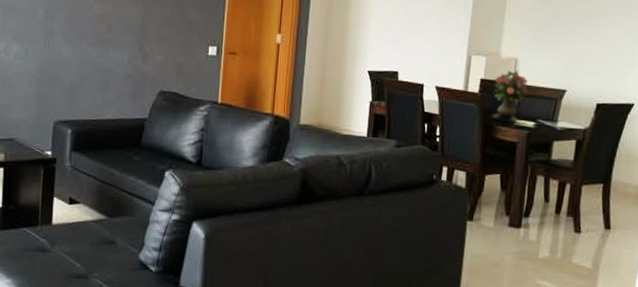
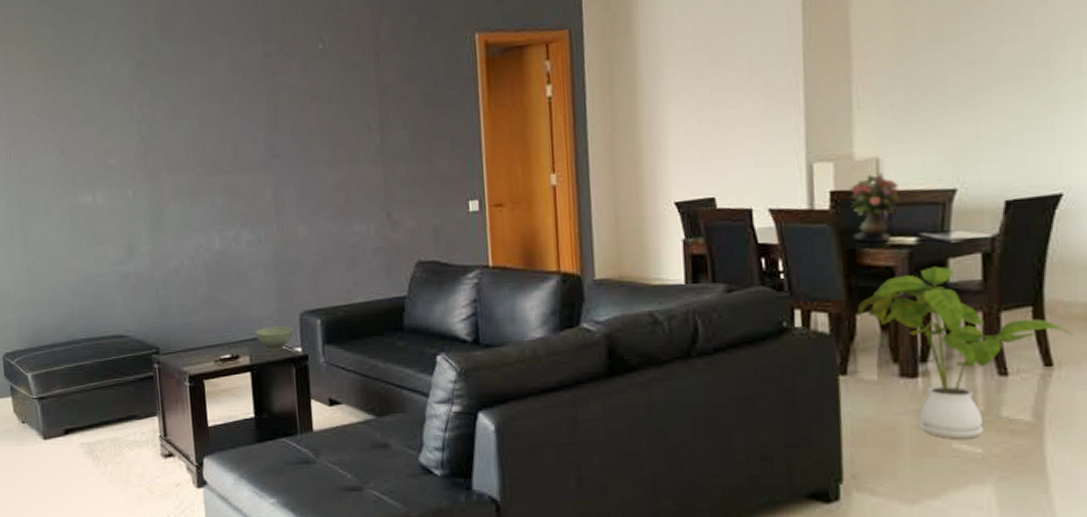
bowl: none [12,130,47,152] -> present [255,326,294,351]
house plant: none [487,146,626,277] -> present [857,266,1073,439]

